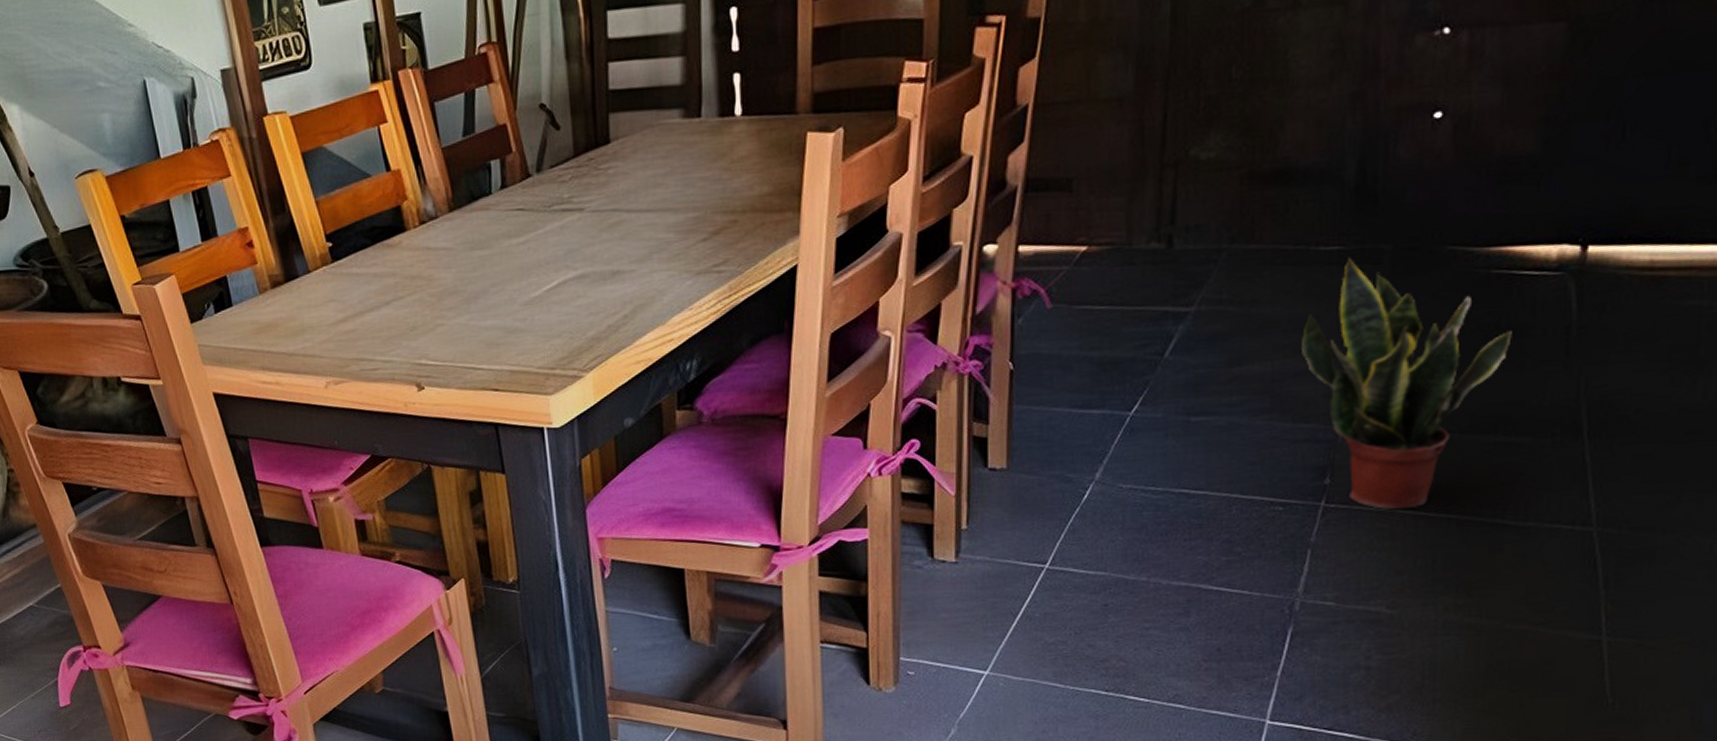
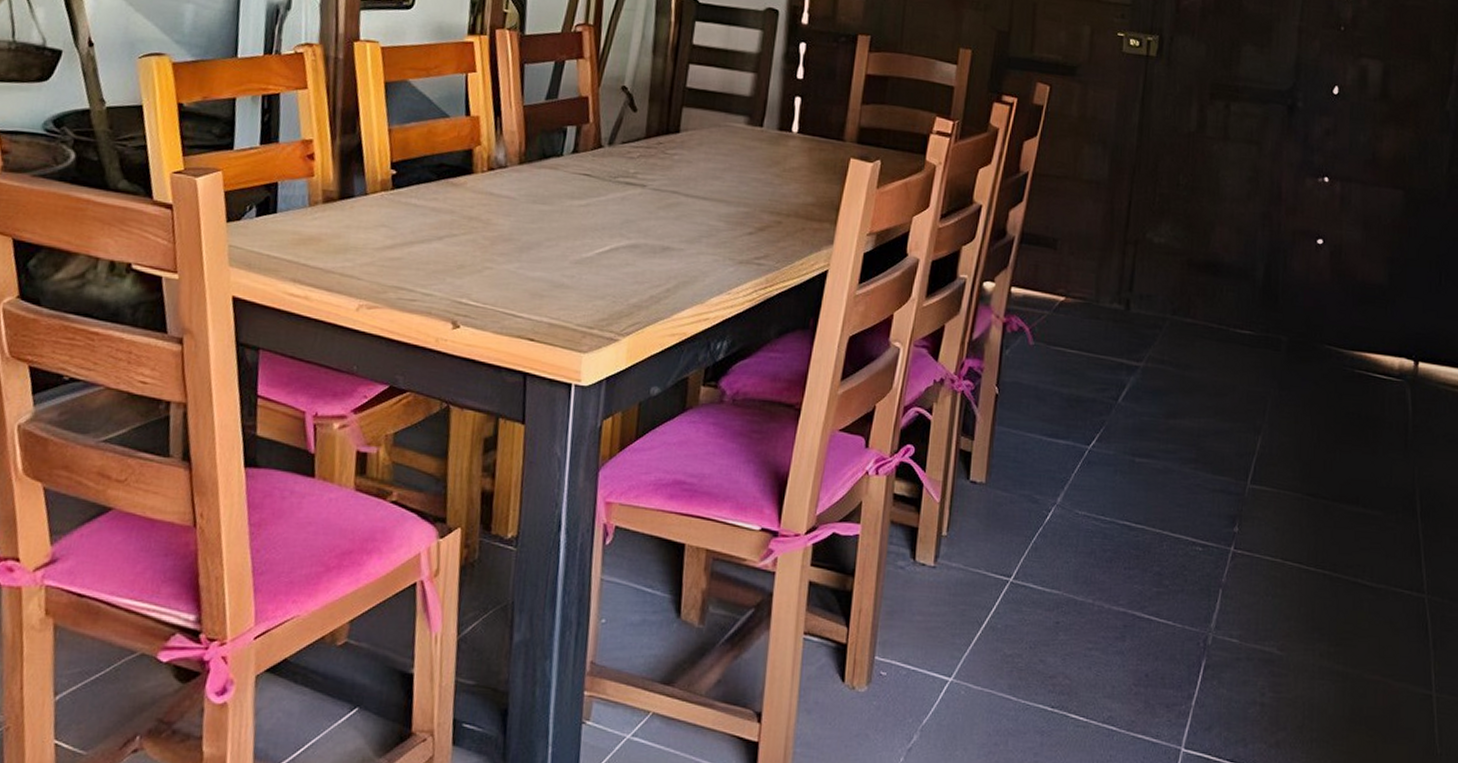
potted plant: present [1302,257,1512,510] -> none [1221,342,1369,562]

